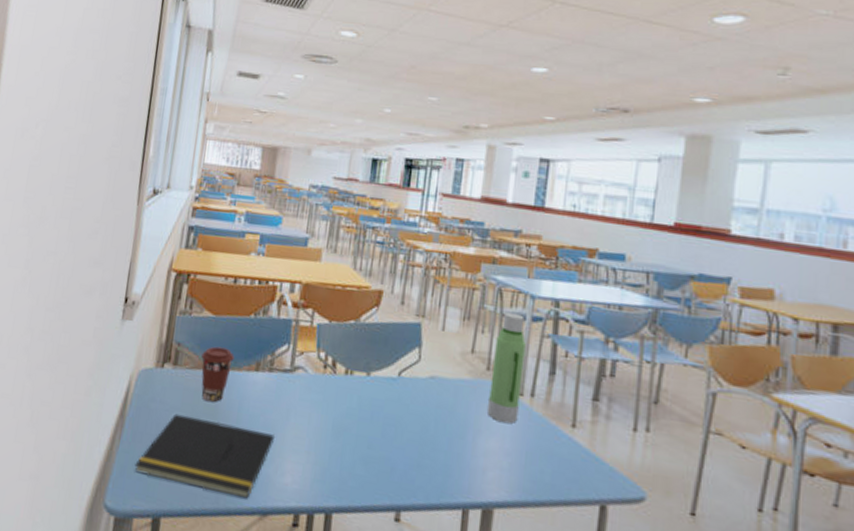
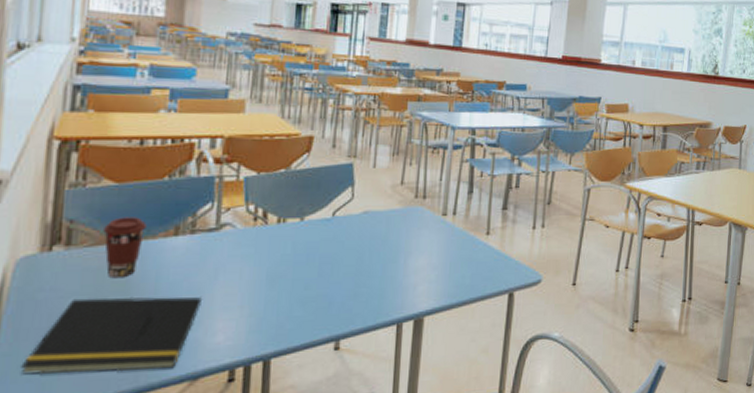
water bottle: present [486,313,526,424] -> none [415,144,448,242]

